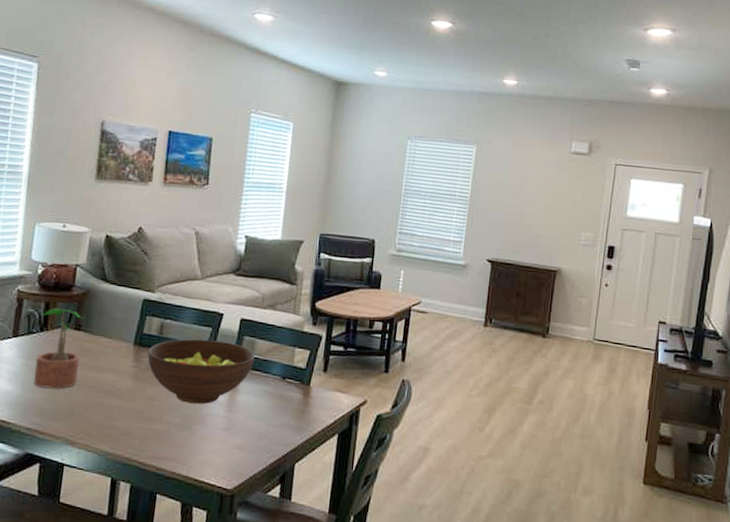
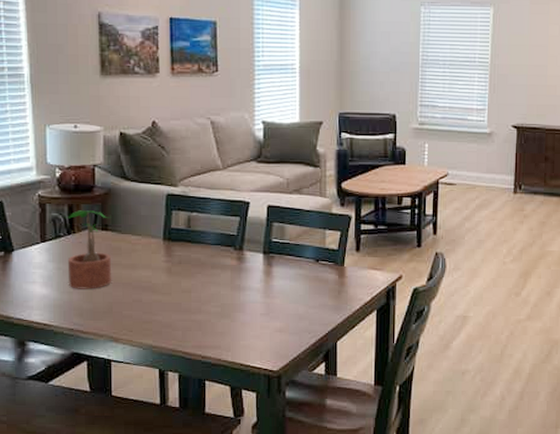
fruit bowl: present [147,339,255,404] -> none [179,229,286,293]

